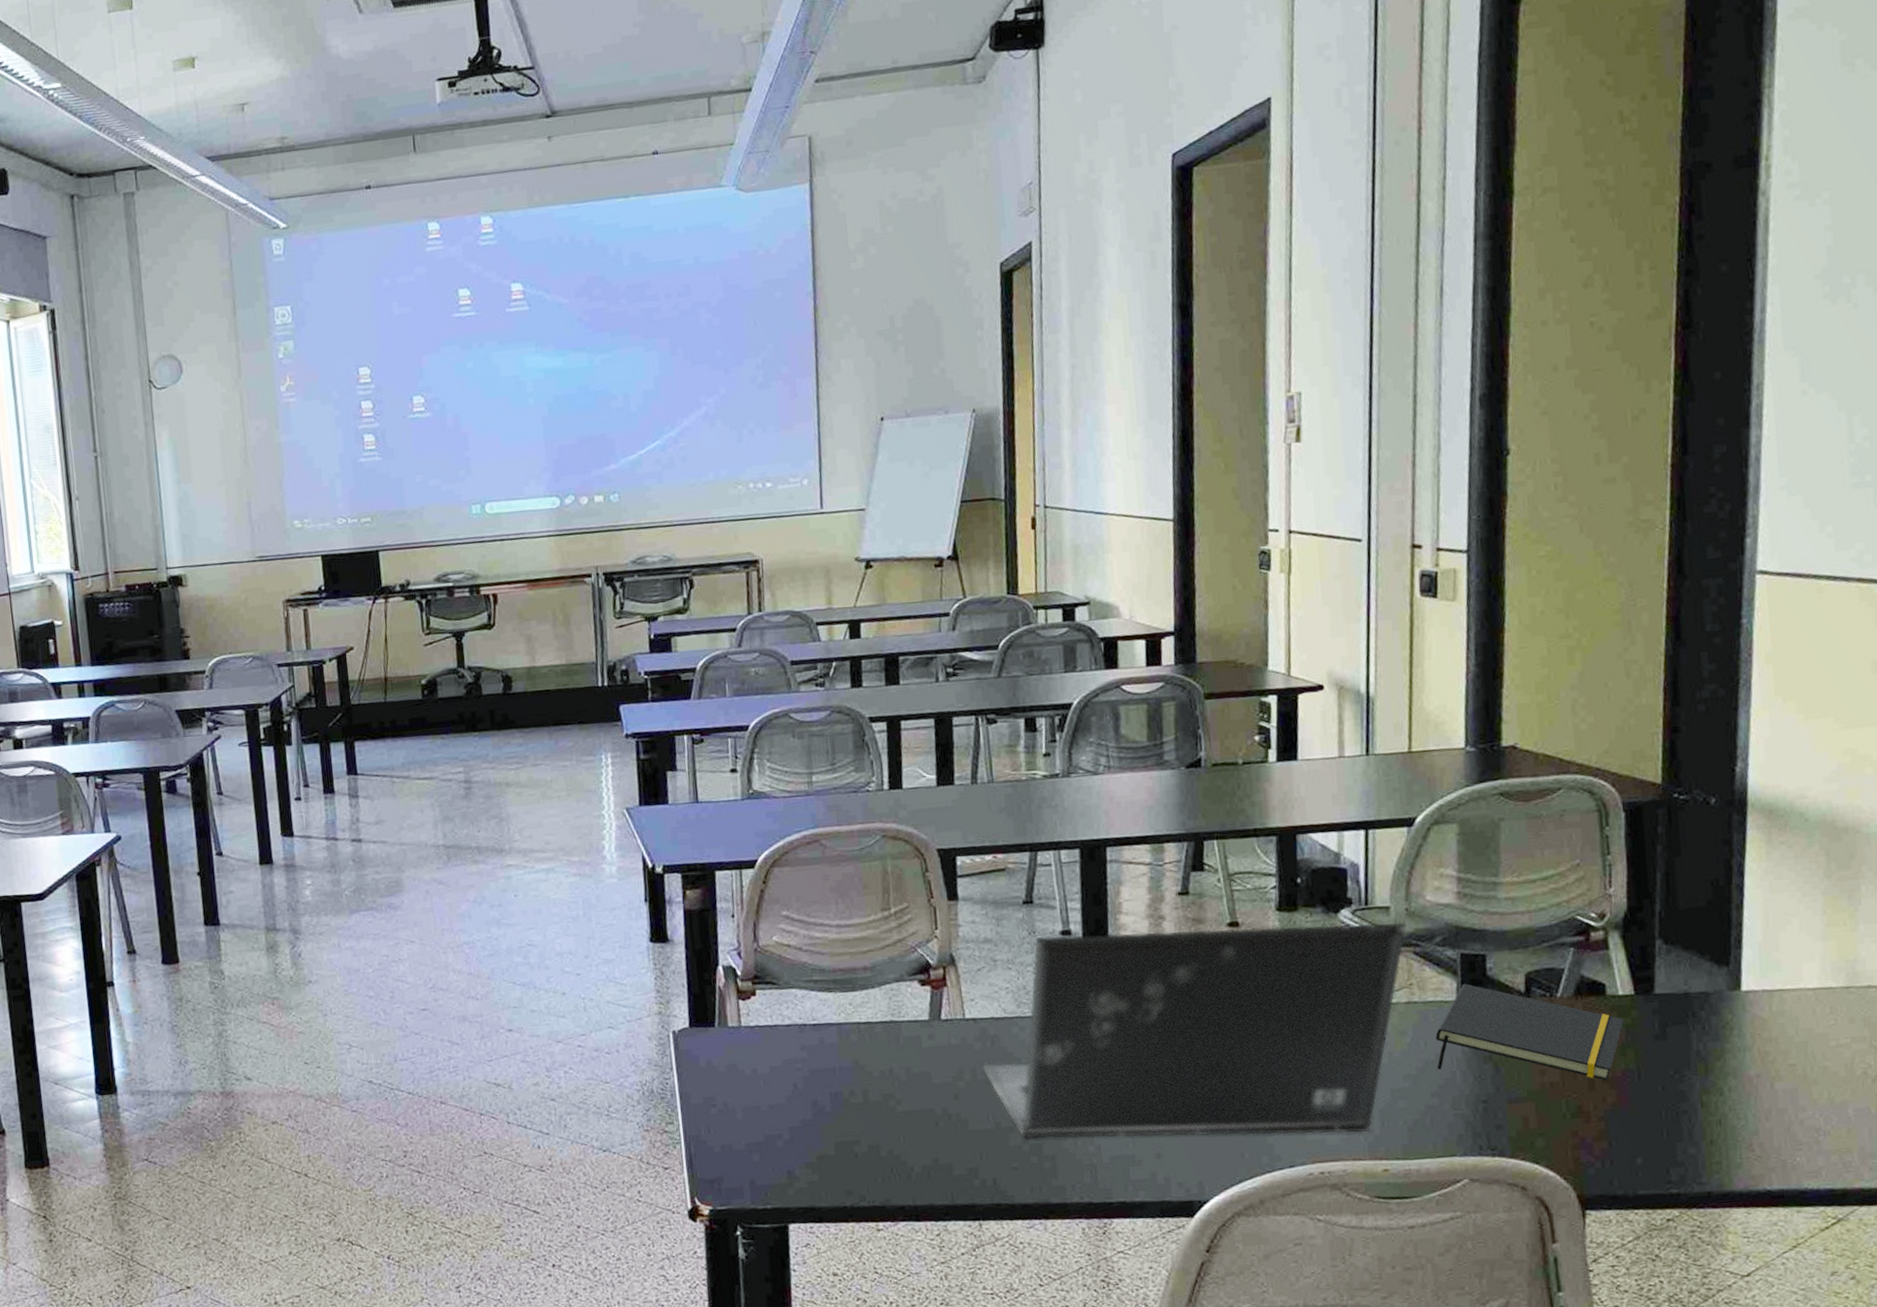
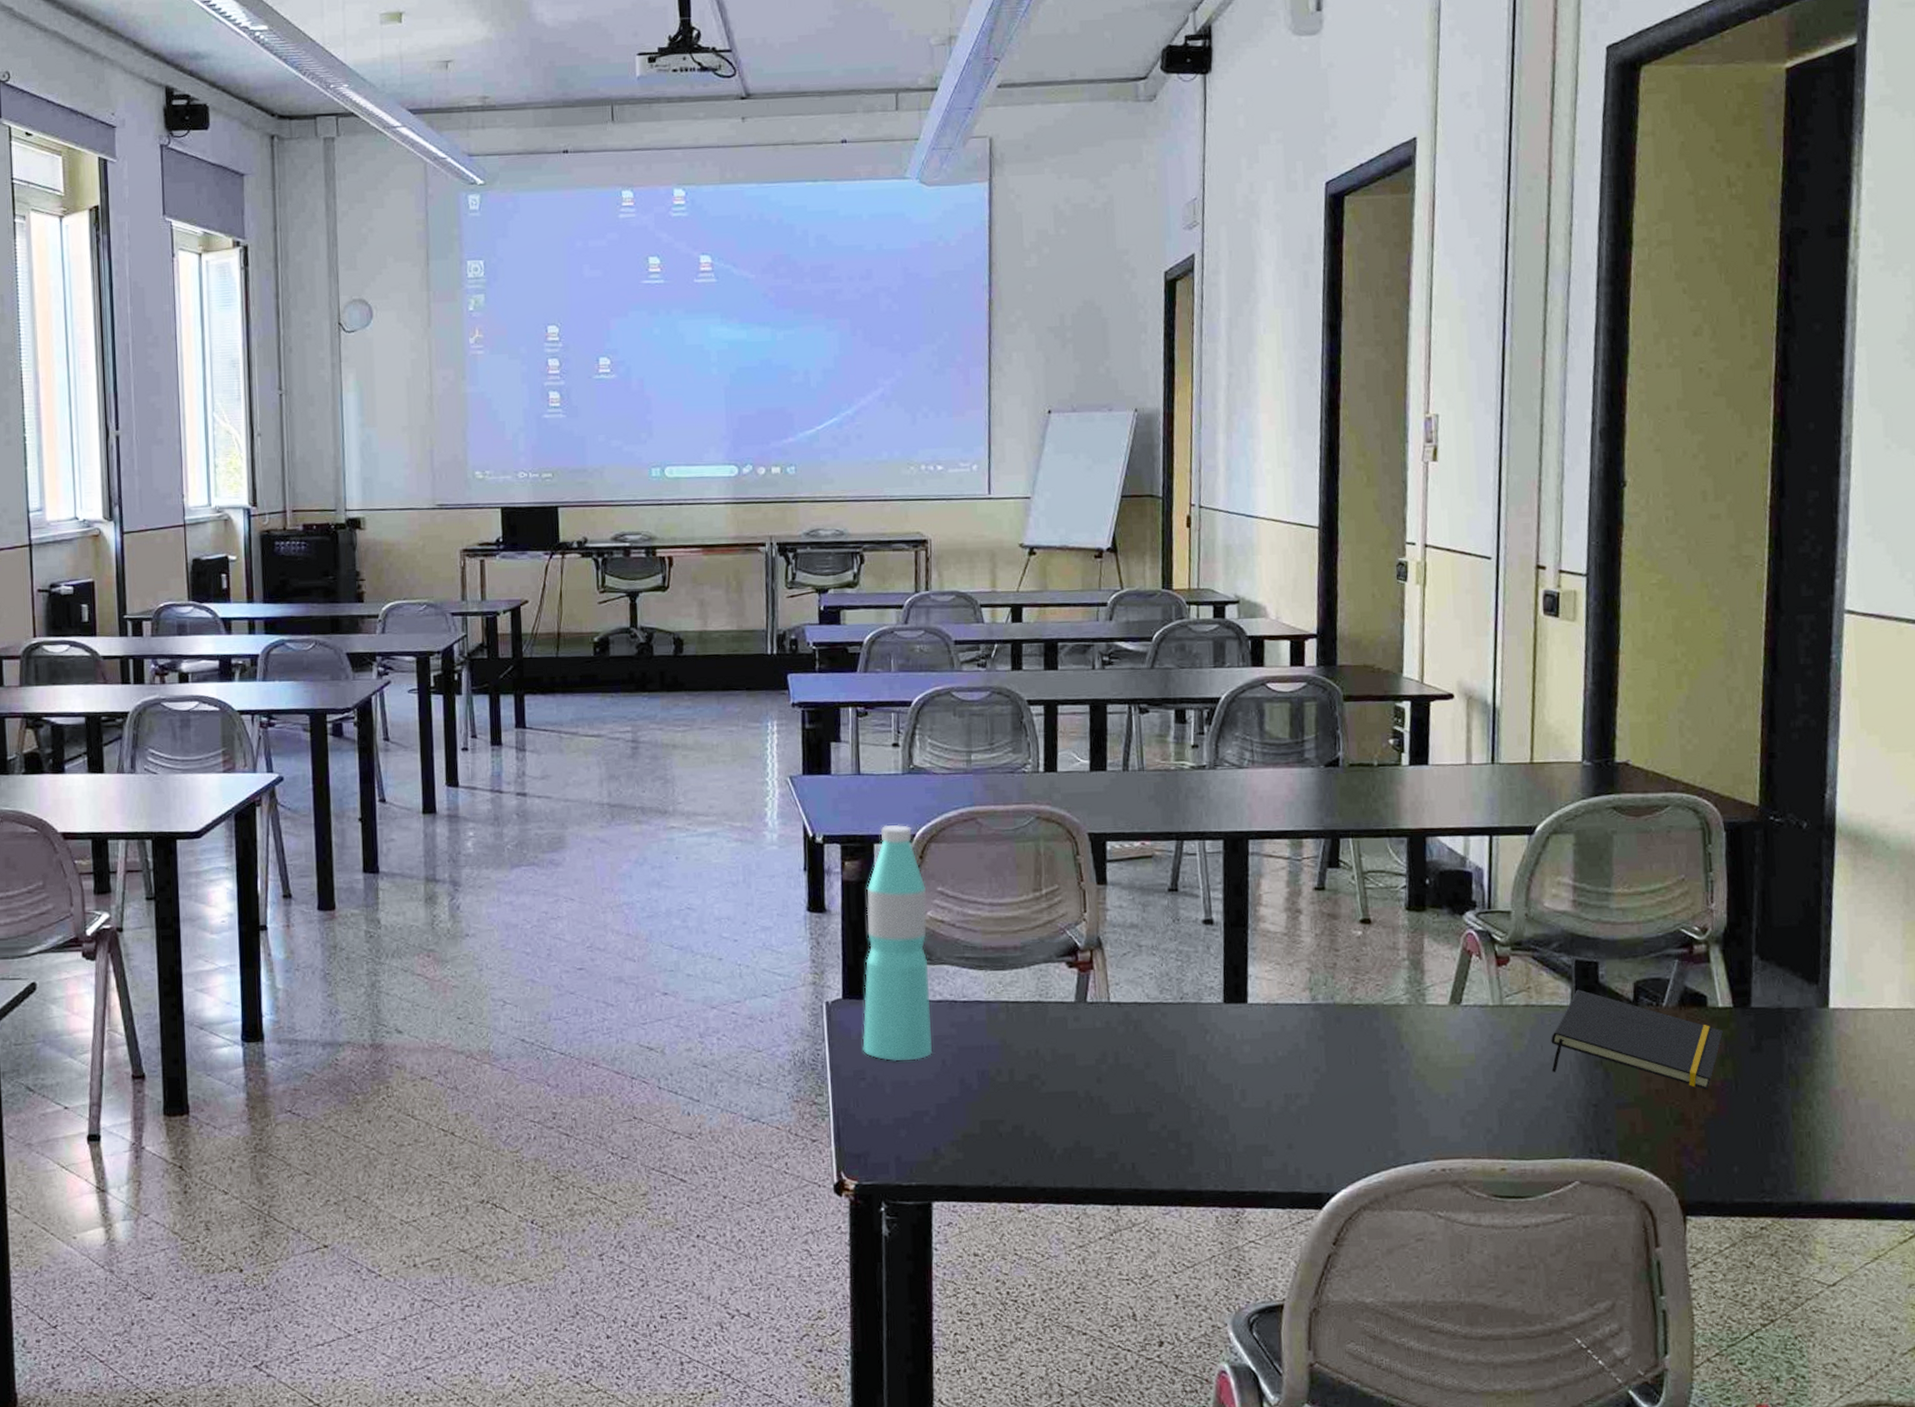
water bottle: none [709,850,783,1087] -> present [862,824,932,1062]
laptop: present [983,922,1408,1139] -> none [1125,924,1527,1132]

